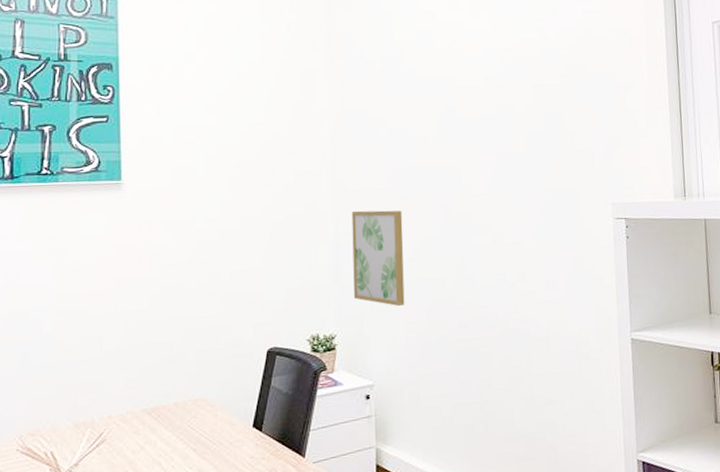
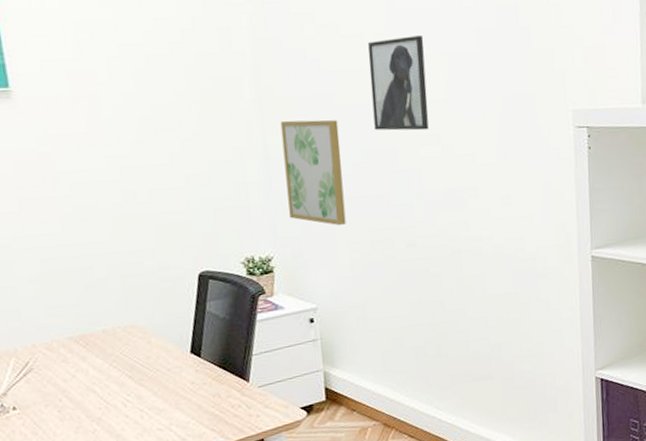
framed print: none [431,138,483,221] -> present [368,36,429,131]

